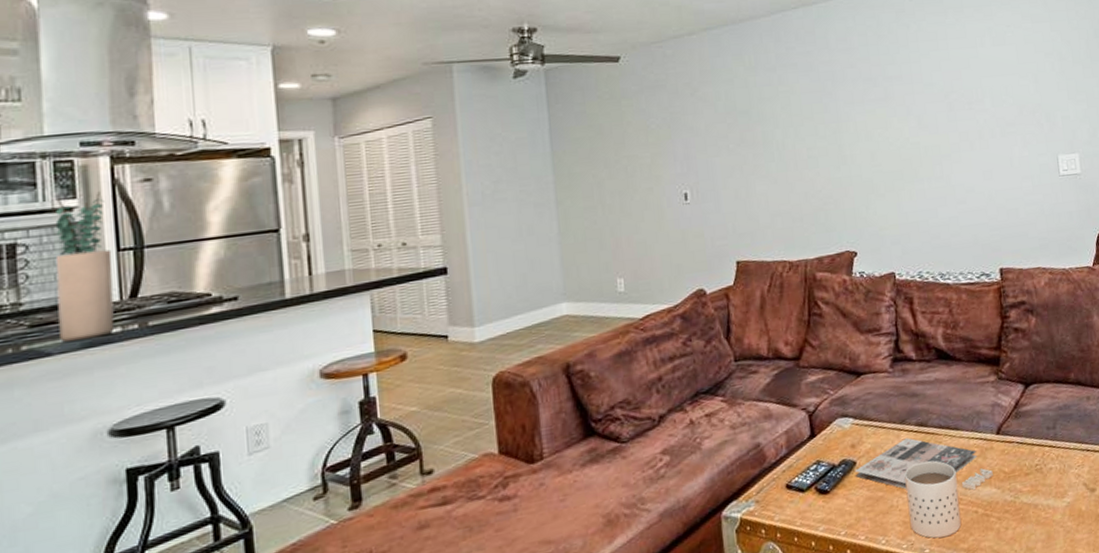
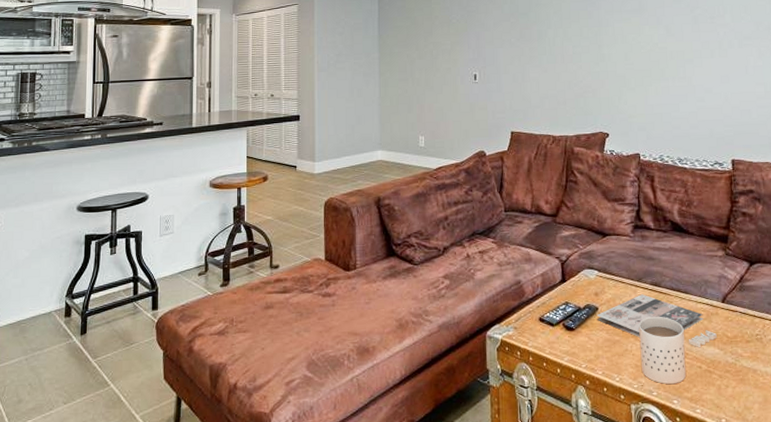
vase: present [55,191,115,343] -> none [55,42,90,143]

